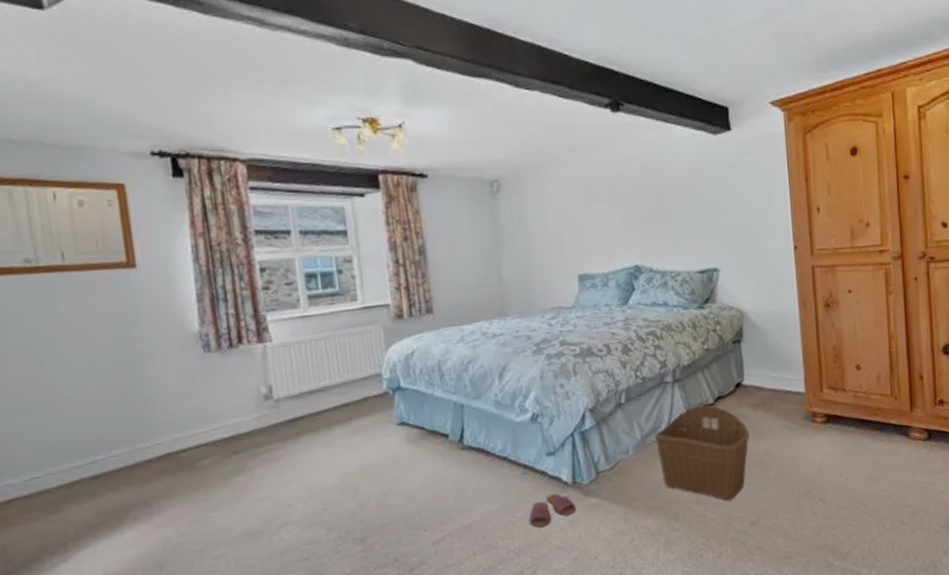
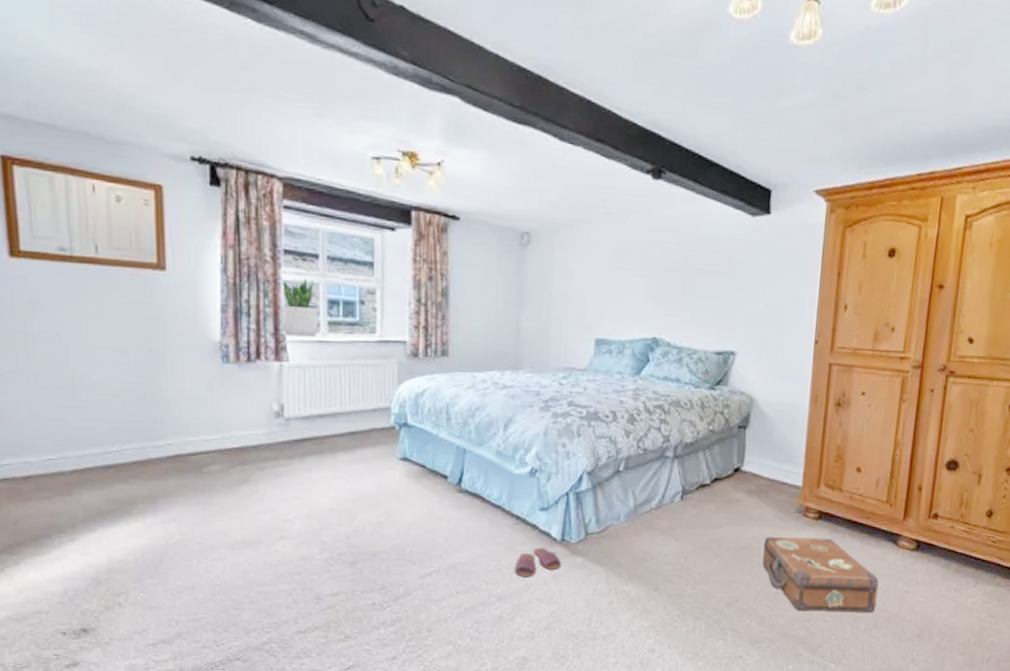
planter: none [256,255,298,316] -> present [282,277,317,337]
wicker basket: present [655,405,750,501] -> none [647,483,741,579]
suitcase: none [777,440,899,519] -> present [762,536,879,613]

